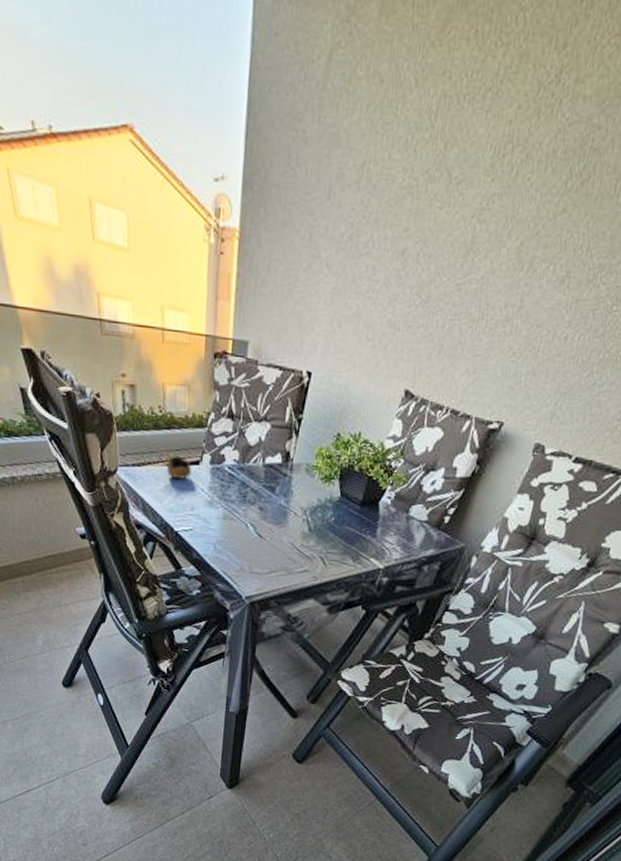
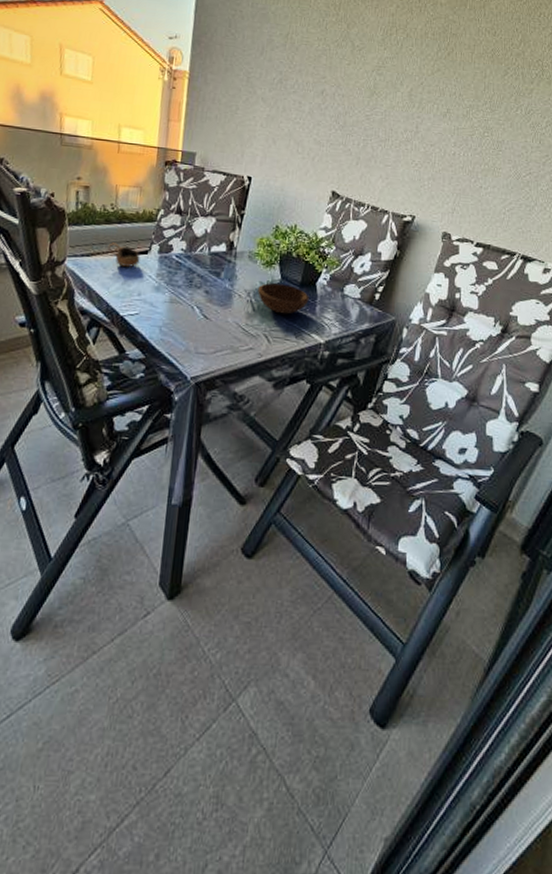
bowl: none [315,500,371,536] -> present [258,283,309,314]

